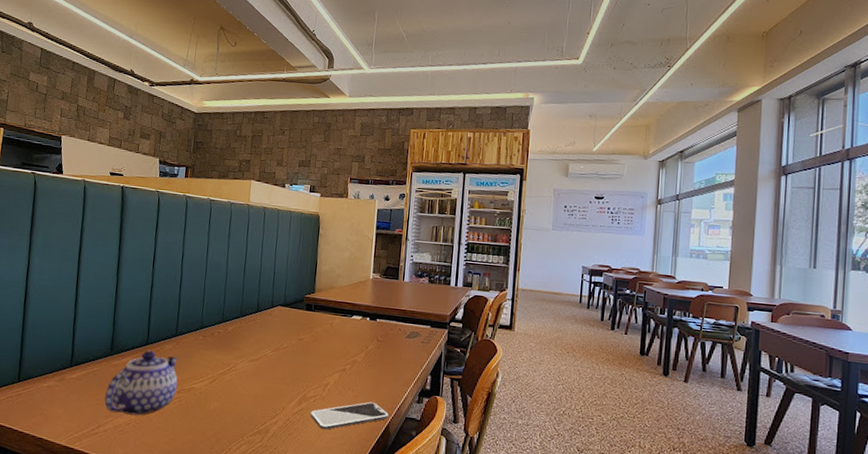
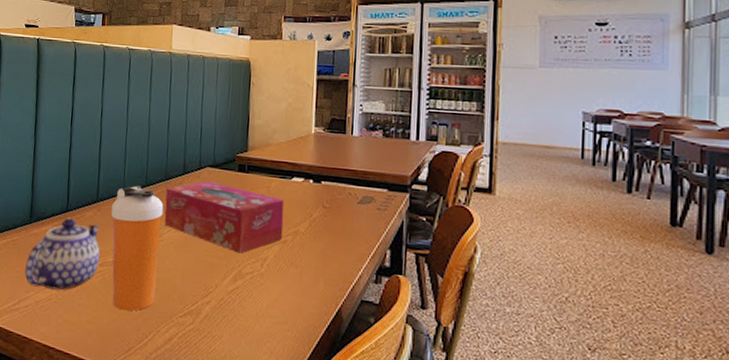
shaker bottle: none [188,321,238,433] -> present [110,185,164,312]
tissue box: none [238,318,344,380] -> present [164,181,284,254]
smartphone: present [311,401,389,430] -> none [248,280,340,313]

